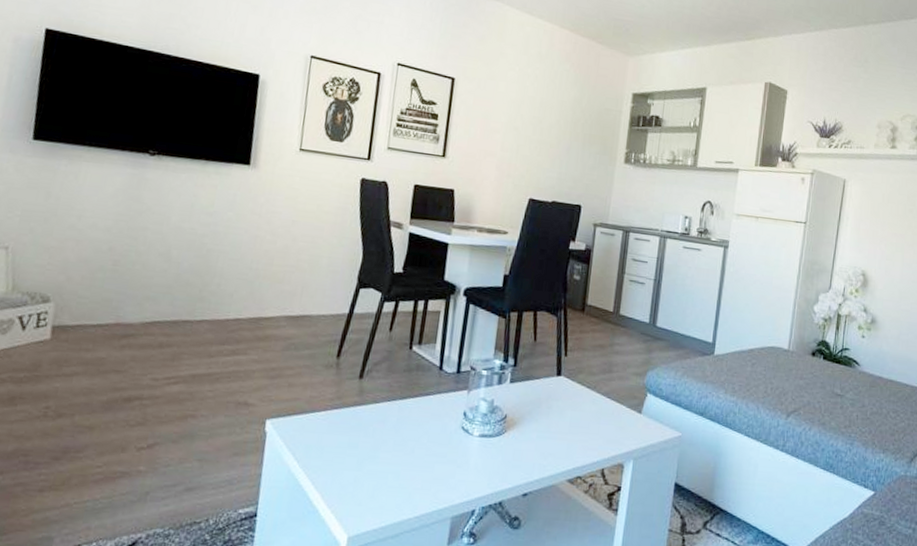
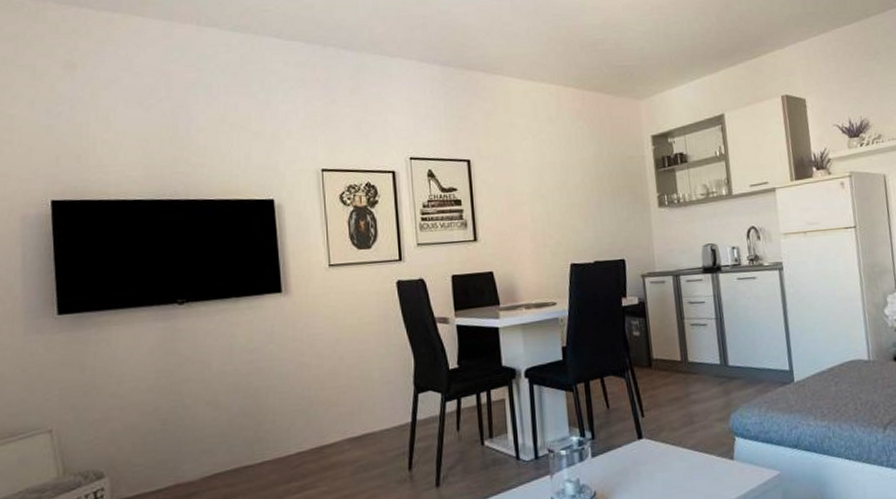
kettle: none [652,207,673,238] -> present [700,243,723,274]

